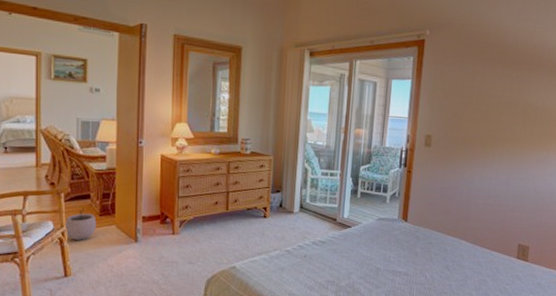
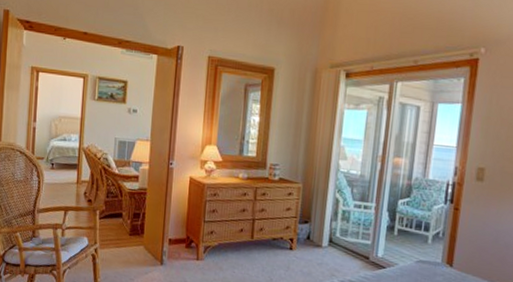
plant pot: present [65,208,97,240] -> none [97,226,127,259]

